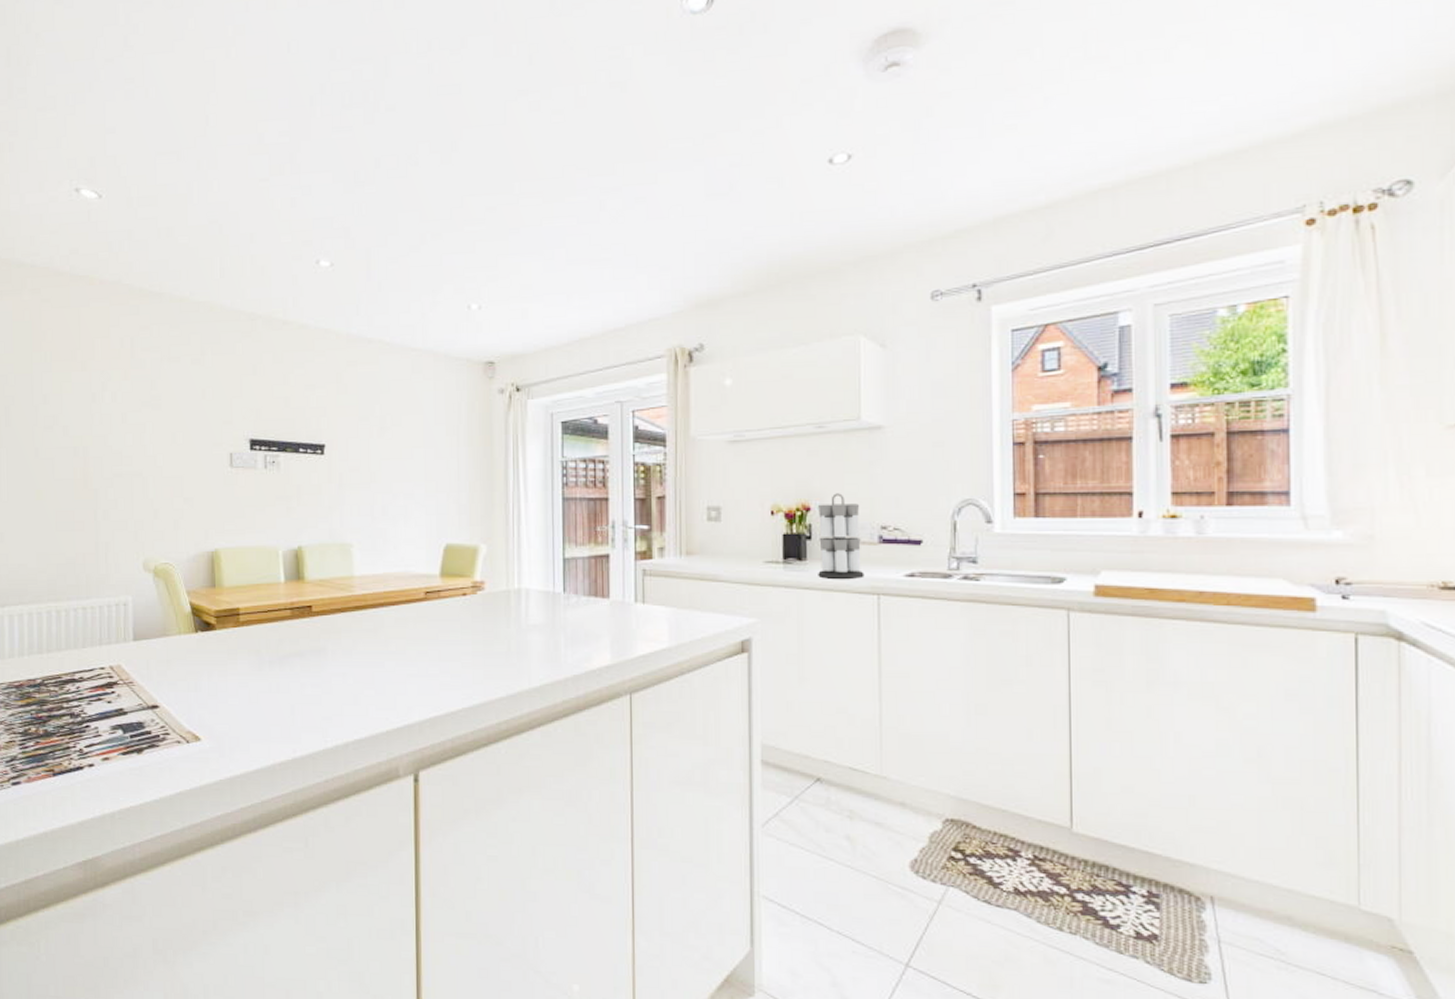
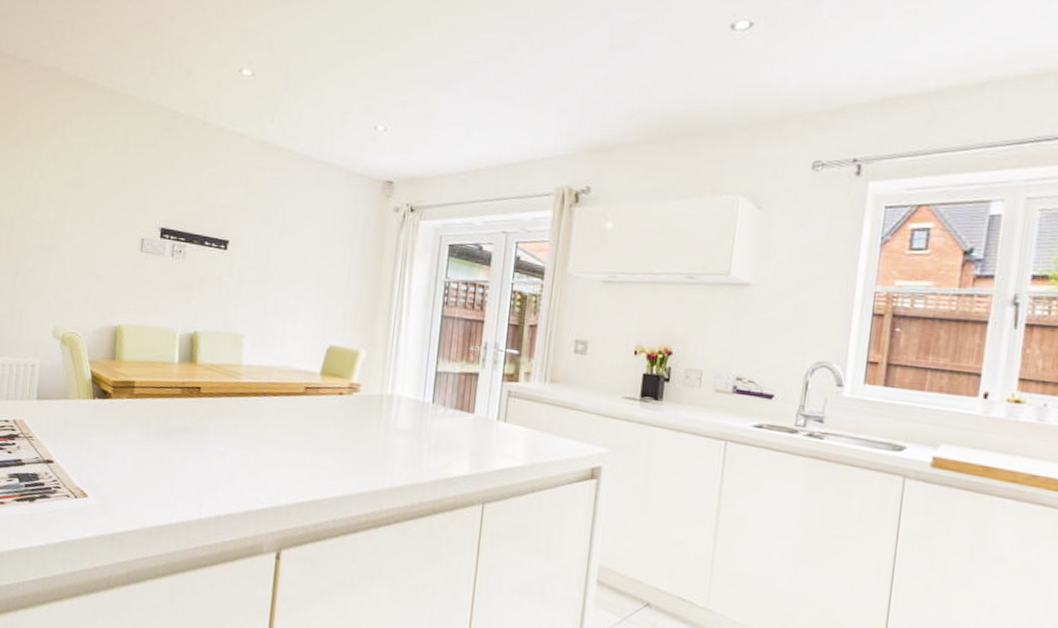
spice rack: present [818,493,865,579] -> none [671,341,719,424]

